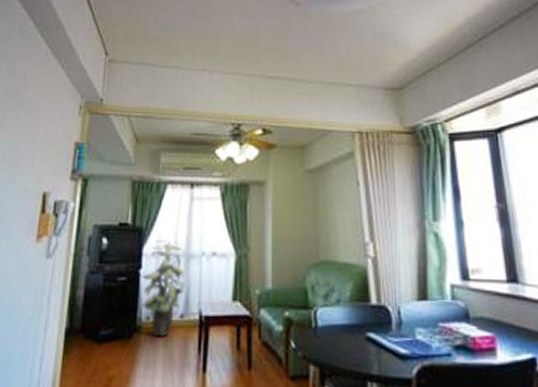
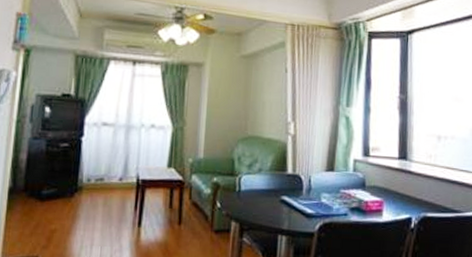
indoor plant: present [140,238,187,336] -> none [82,110,127,196]

